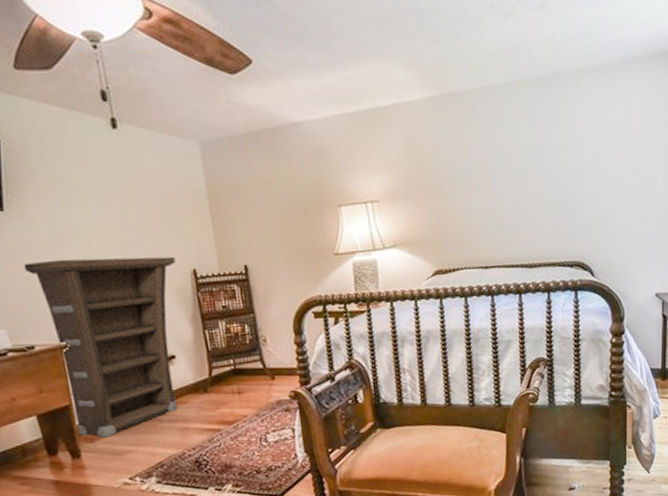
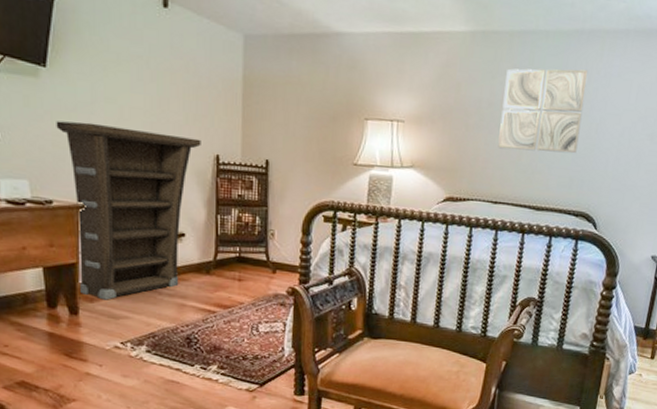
wall art: none [474,116,560,212] -> present [498,68,588,154]

